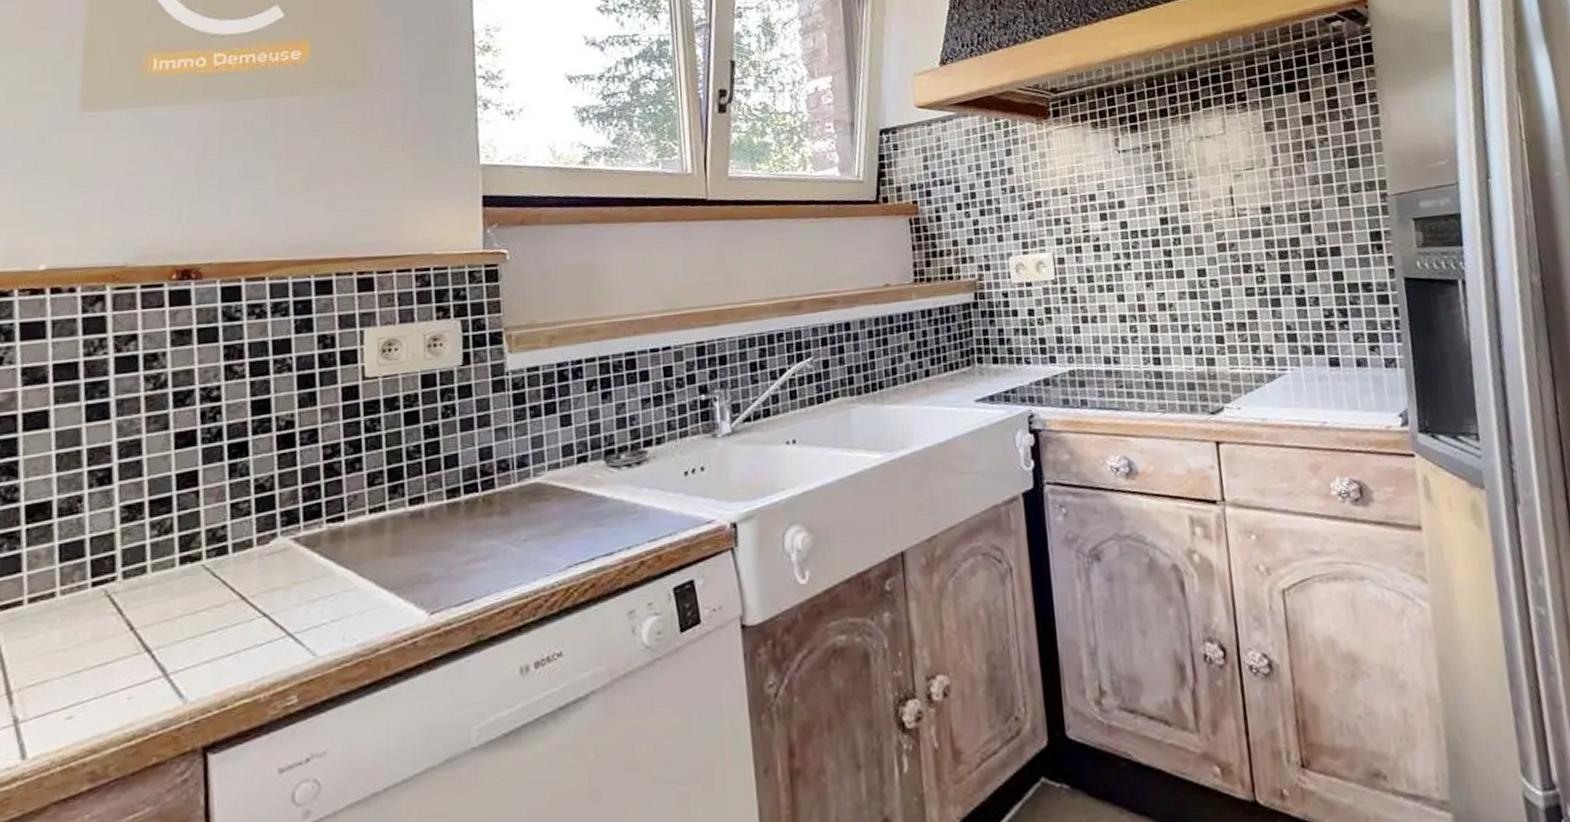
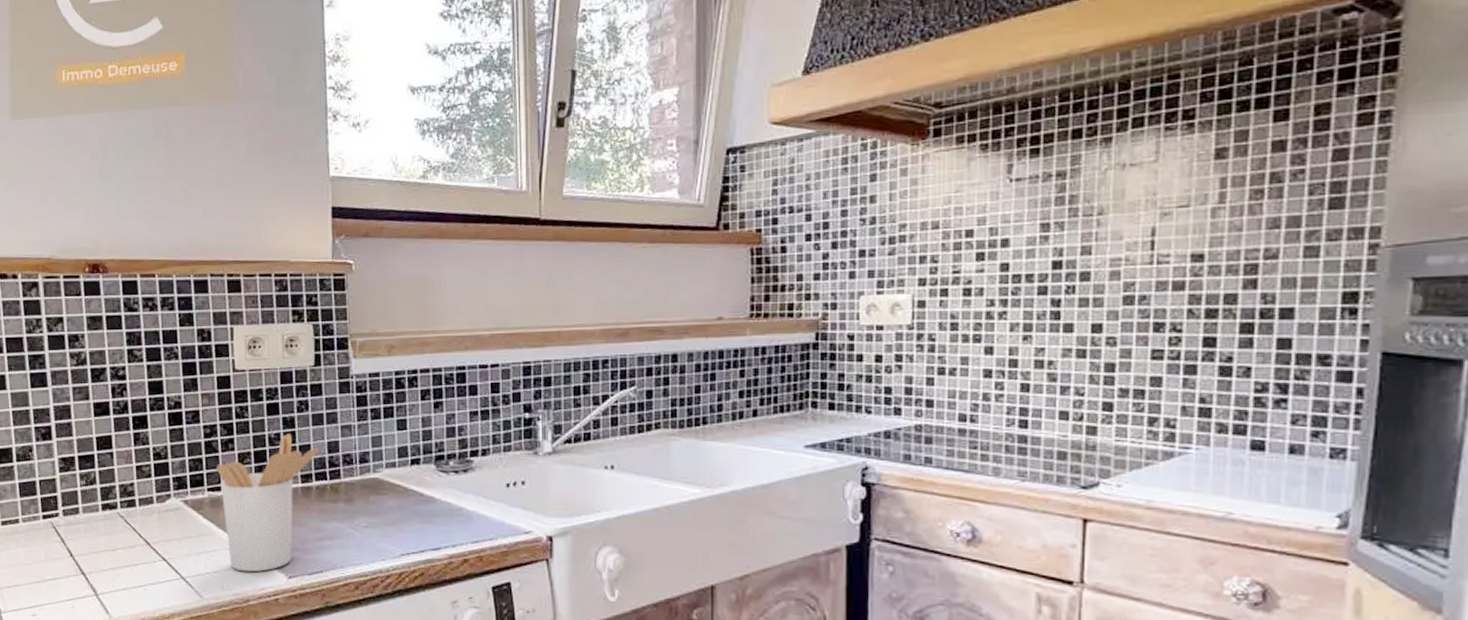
utensil holder: none [338,443,469,615] -> present [216,433,320,572]

